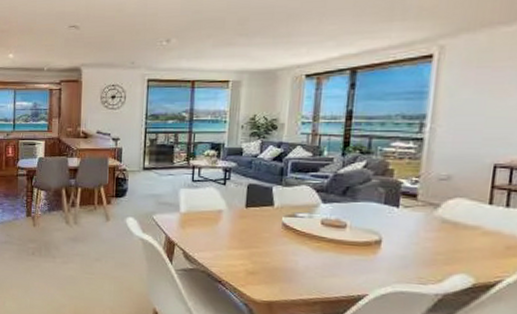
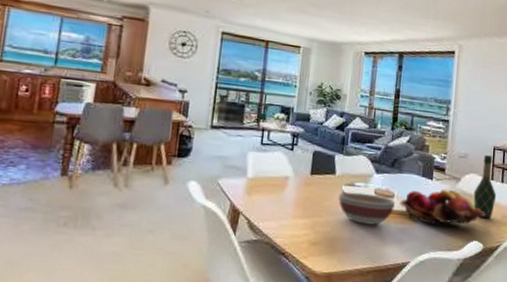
bowl: none [278,223,348,256] -> present [338,191,395,225]
fruit basket: none [354,216,480,258] -> present [400,188,486,226]
wine bottle: none [459,175,498,250] -> present [473,155,497,219]

